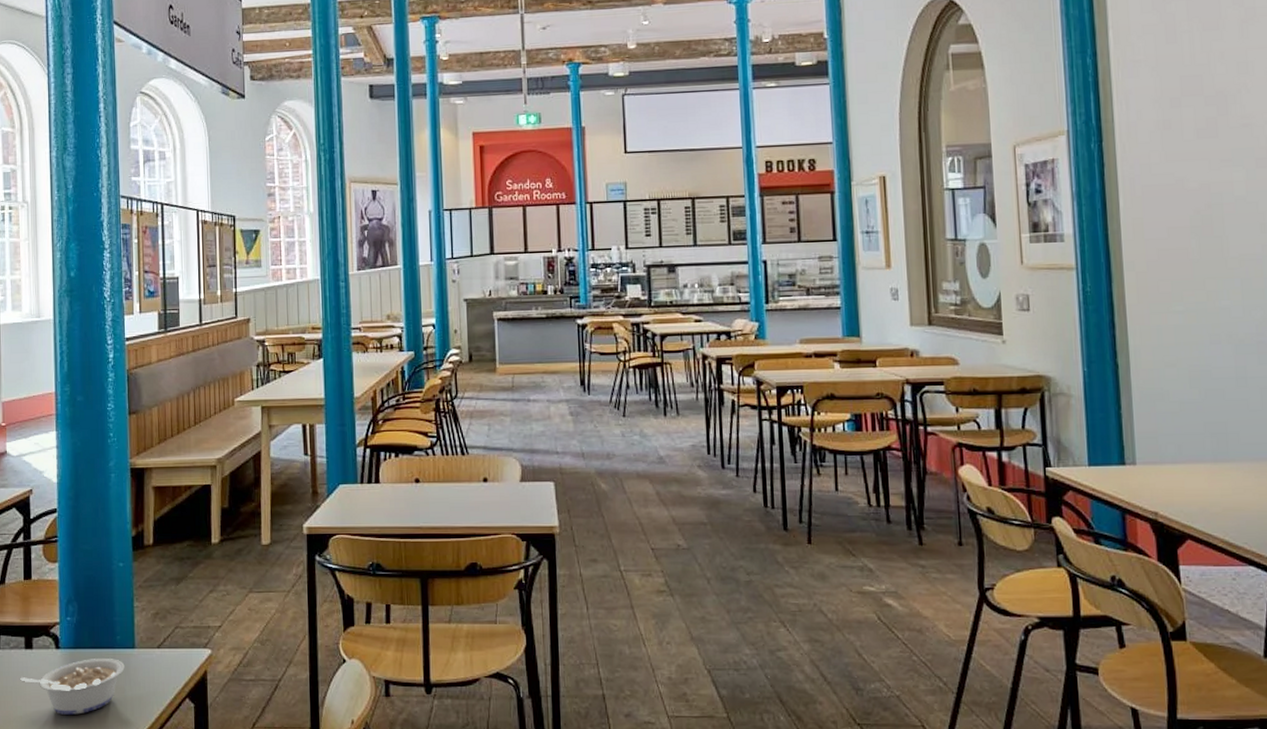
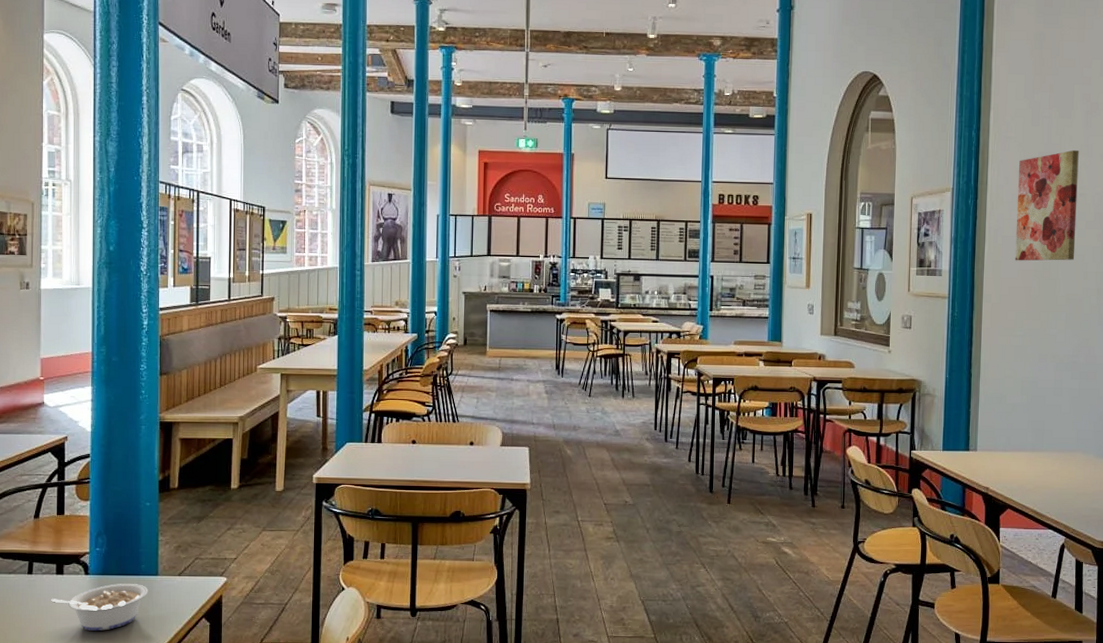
wall art: none [1155,69,1245,216] -> present [1015,149,1079,261]

